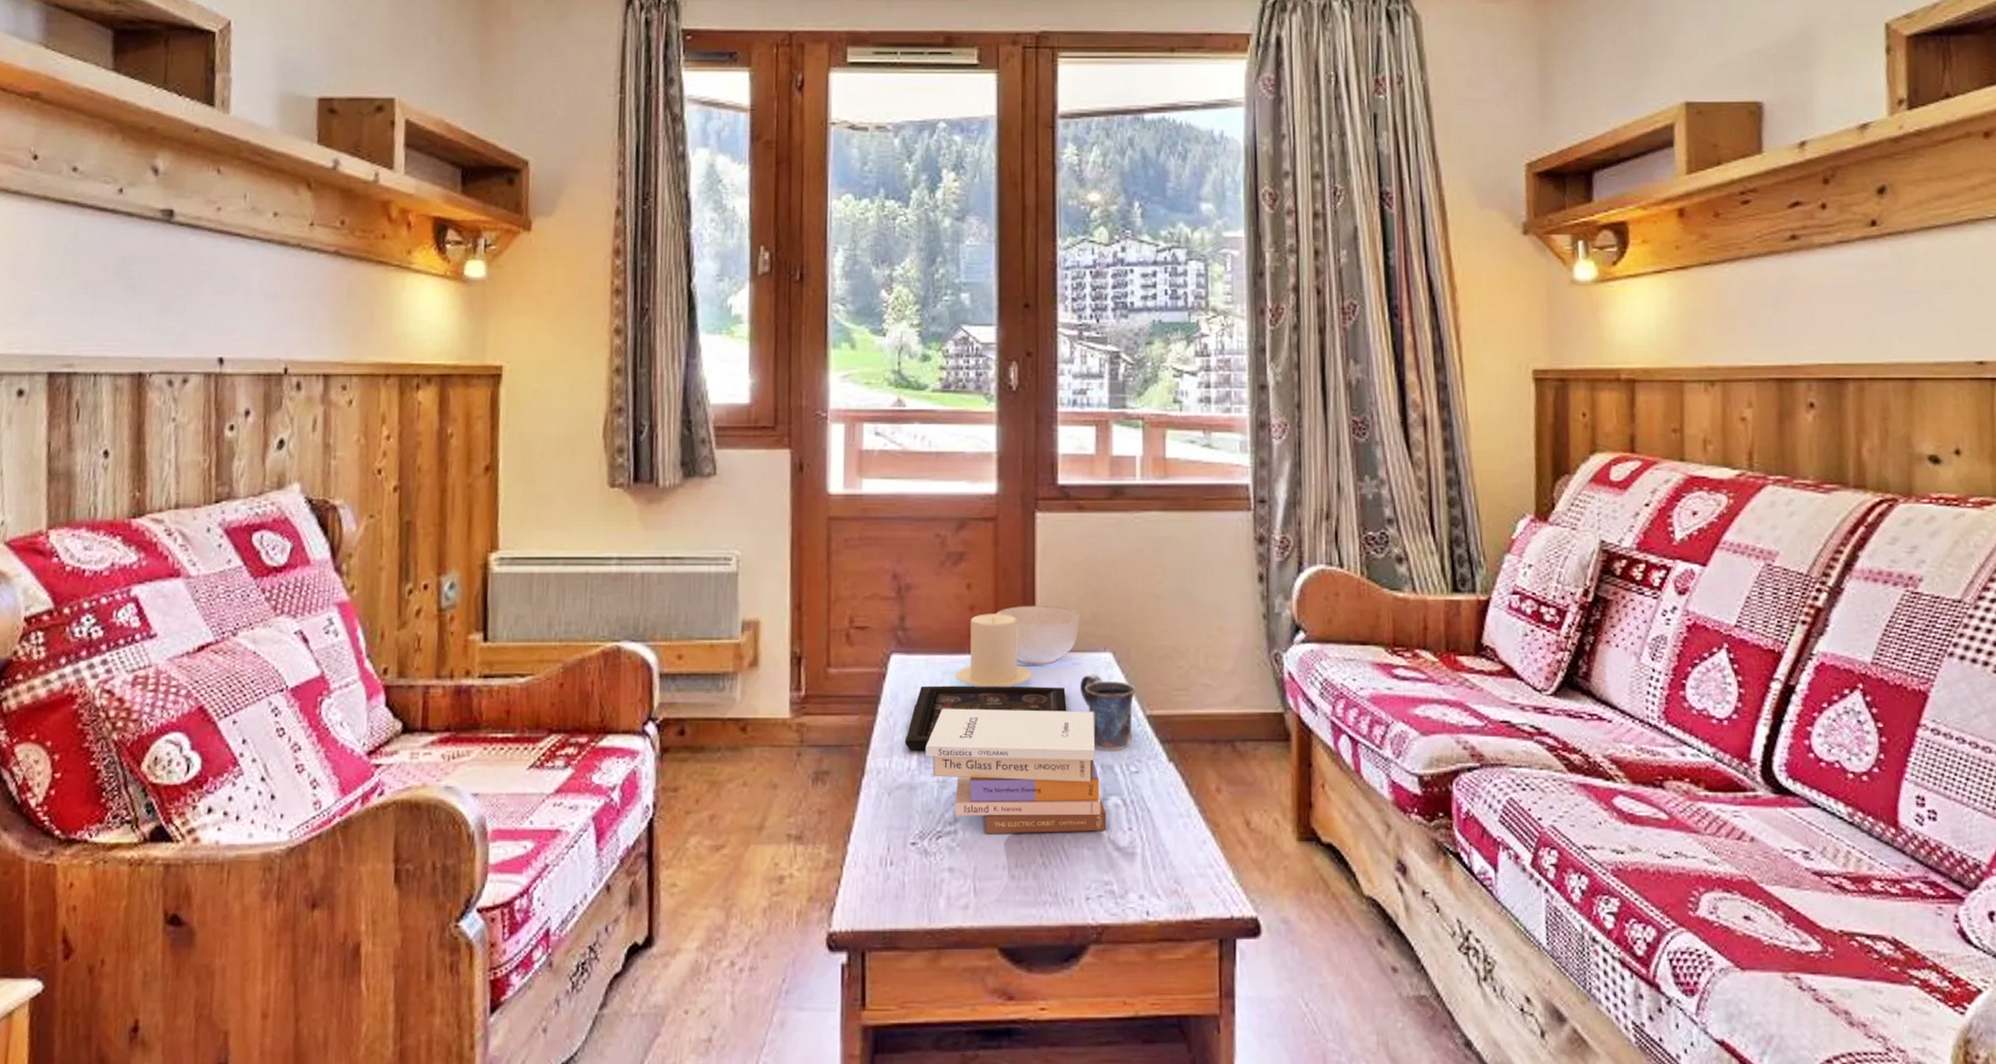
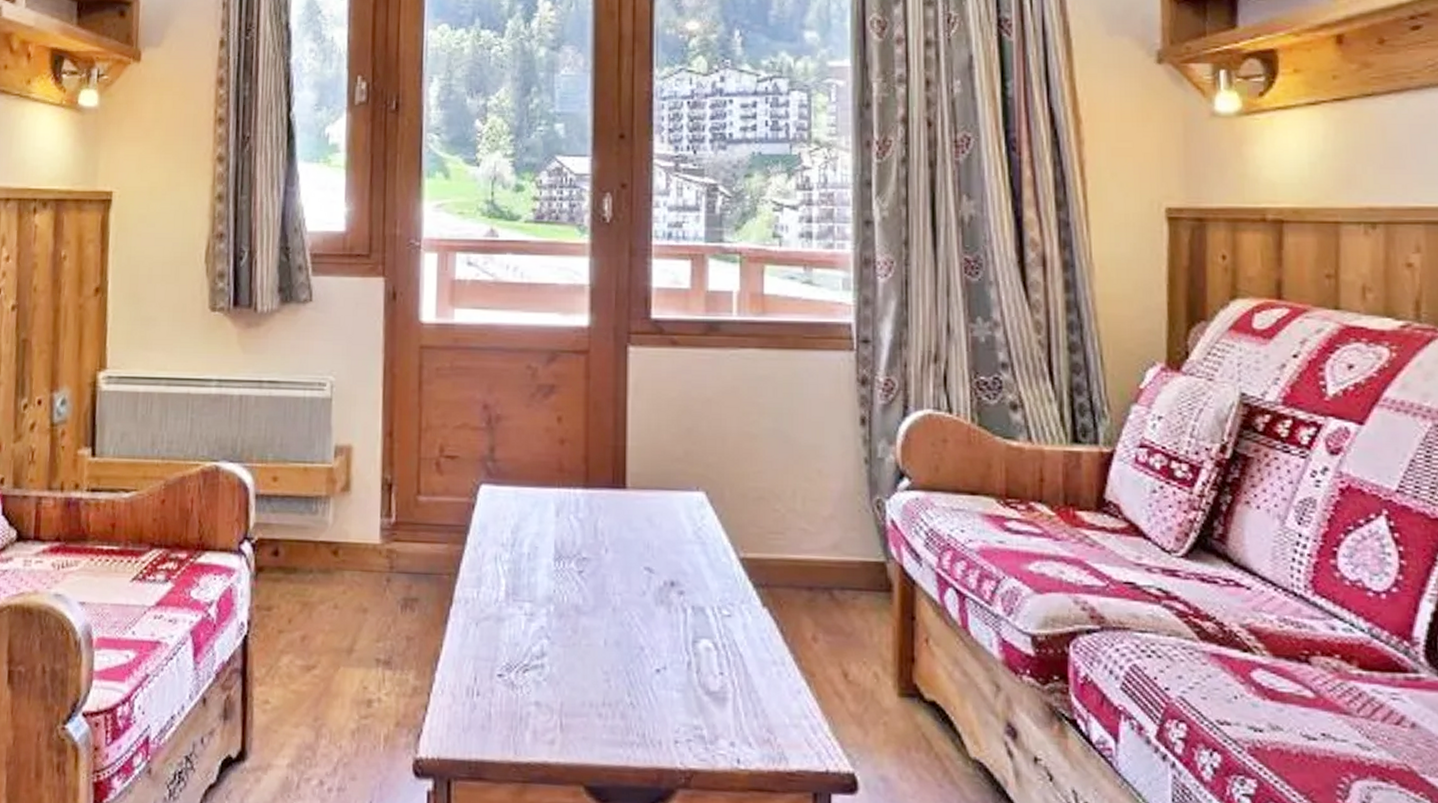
decorative tray: present [904,685,1067,751] -> none [493,517,658,582]
books: present [925,708,1106,835] -> none [513,541,697,675]
candle: present [955,614,1032,688] -> none [544,447,622,524]
bowl: present [995,605,1081,665] -> none [586,440,673,502]
mug: present [1080,674,1137,751] -> none [672,513,731,593]

